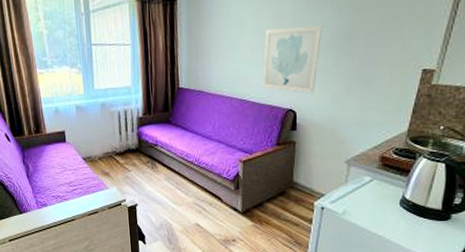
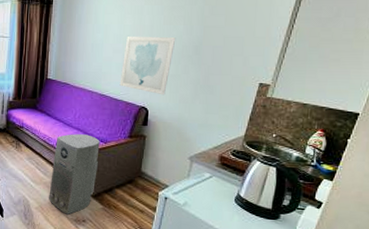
air purifier: none [193,146,245,235] -> present [49,134,100,215]

